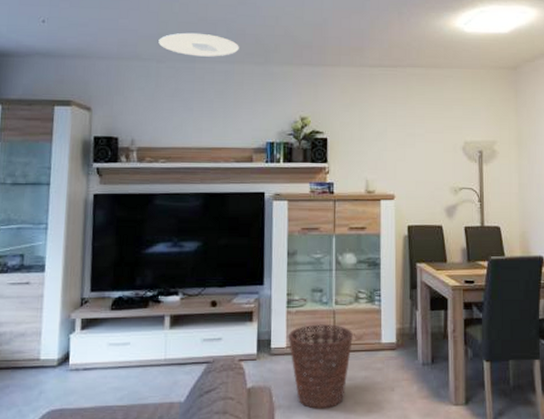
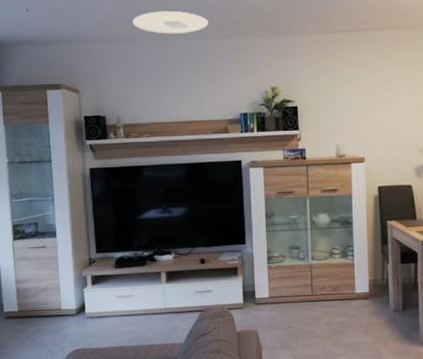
basket: present [288,324,353,409] -> none [270,277,329,349]

